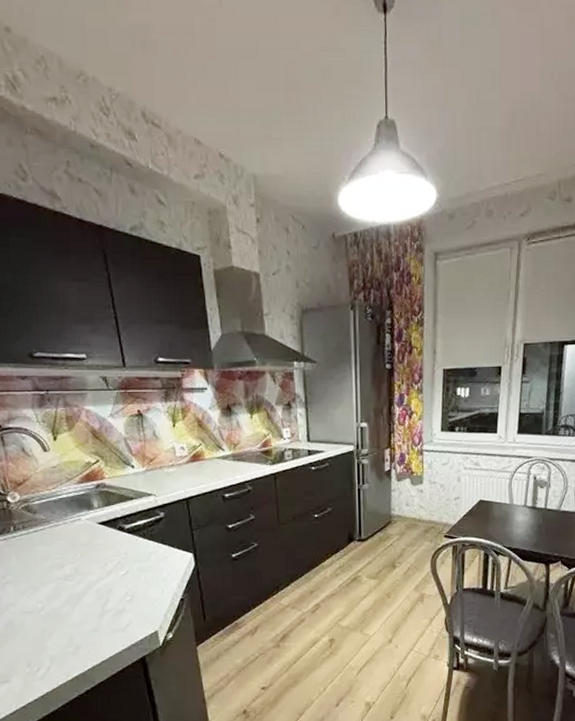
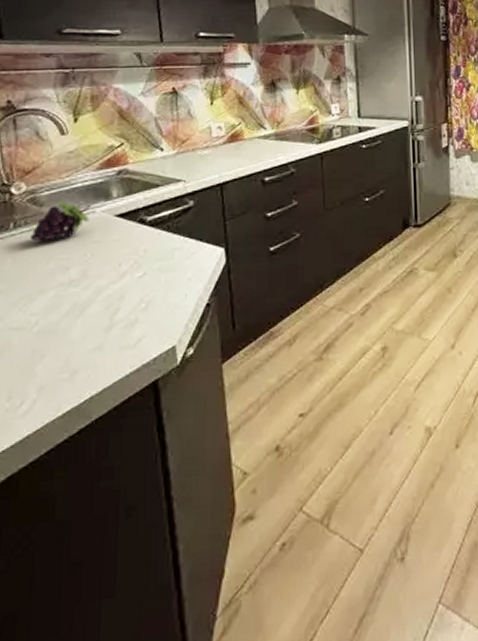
fruit: none [29,509,77,543] -> present [30,201,91,241]

